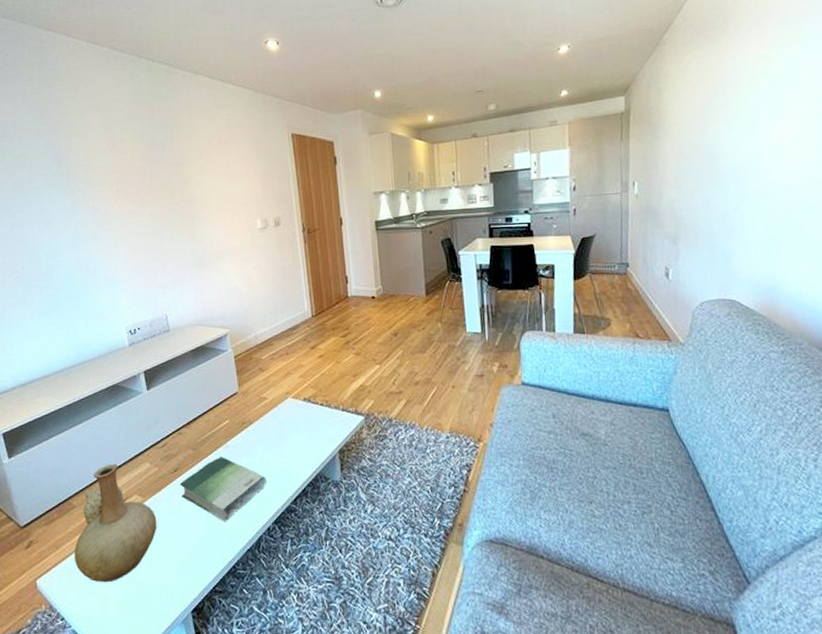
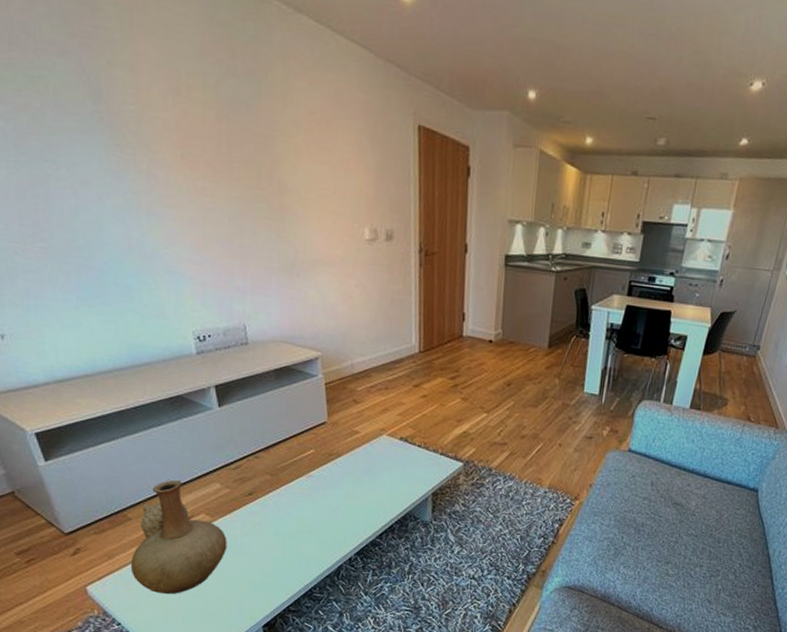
book: present [179,457,266,522] -> none [254,485,351,549]

